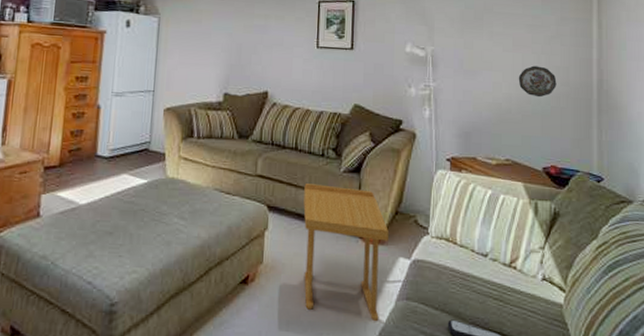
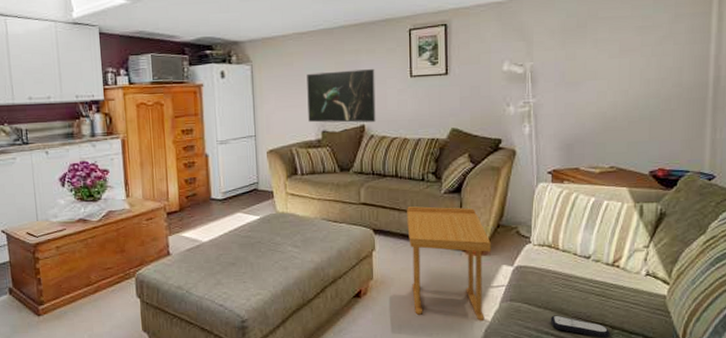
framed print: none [211,33,283,89] -> present [307,69,376,123]
decorative plate: present [518,65,557,98] -> none [625,69,668,102]

